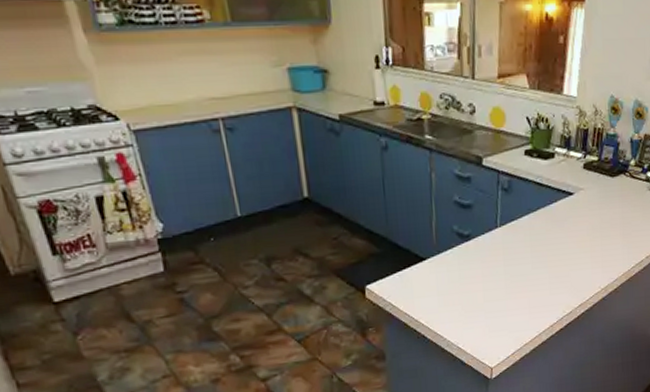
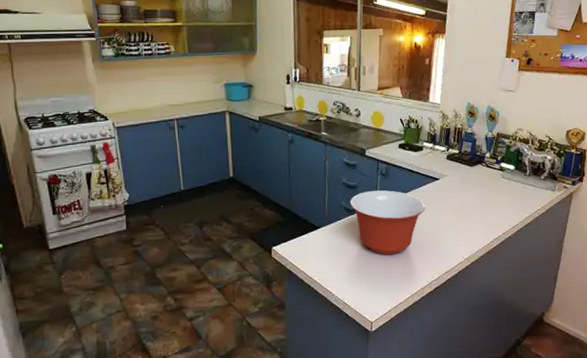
mixing bowl: none [463,209,557,289] -> present [350,190,426,255]

